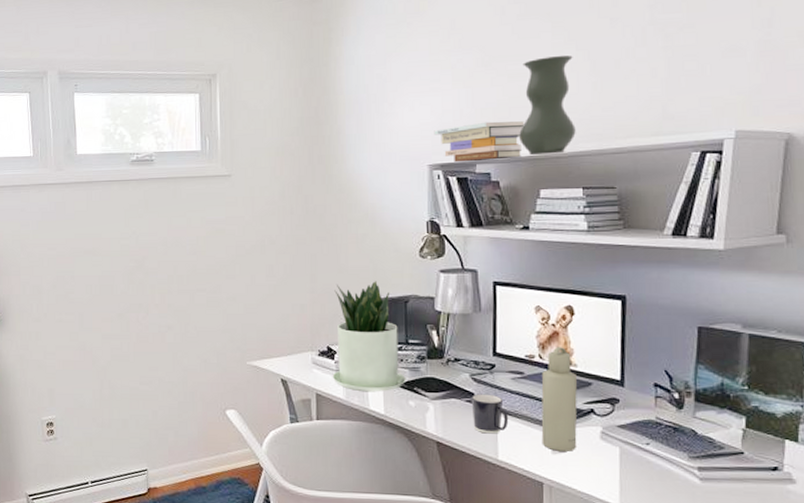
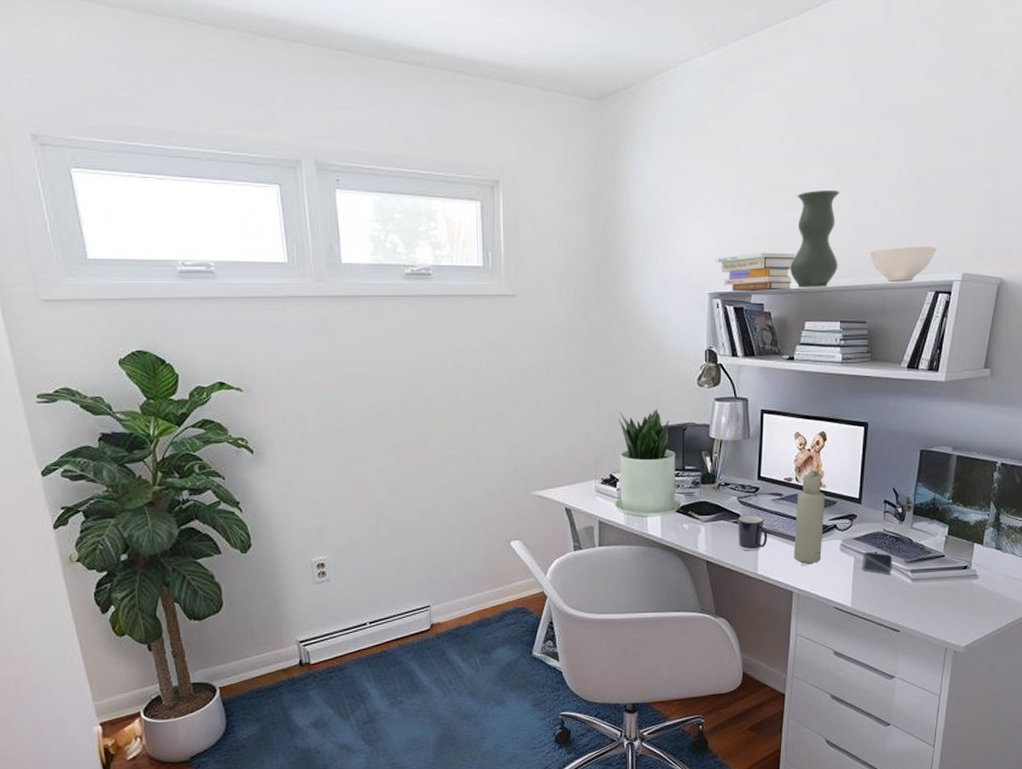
bowl: none [614,104,699,144] -> present [870,246,937,282]
smartphone: none [630,442,671,471] -> present [861,551,892,575]

